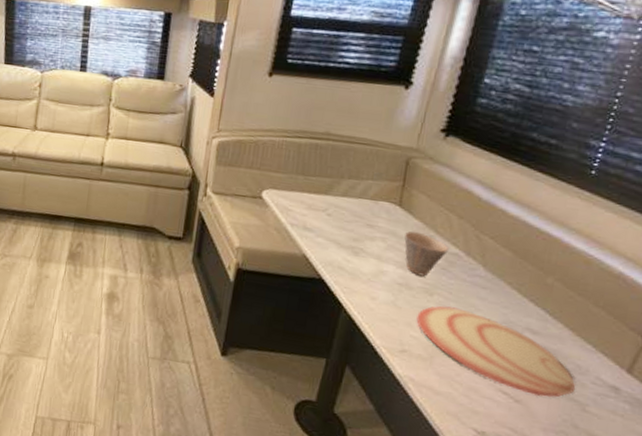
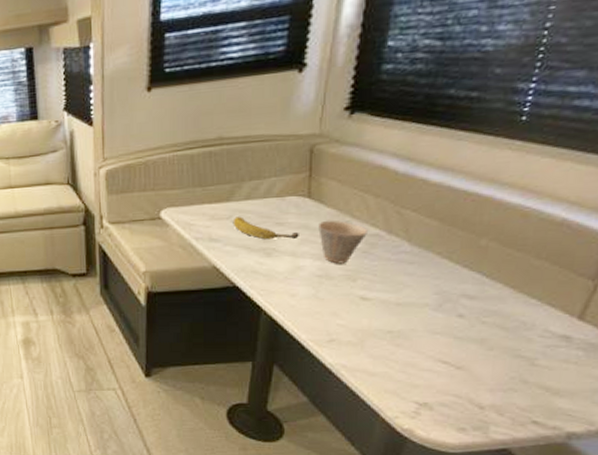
fruit: none [328,211,387,243] -> present [234,216,299,240]
plate: present [416,306,576,398] -> none [341,288,522,359]

